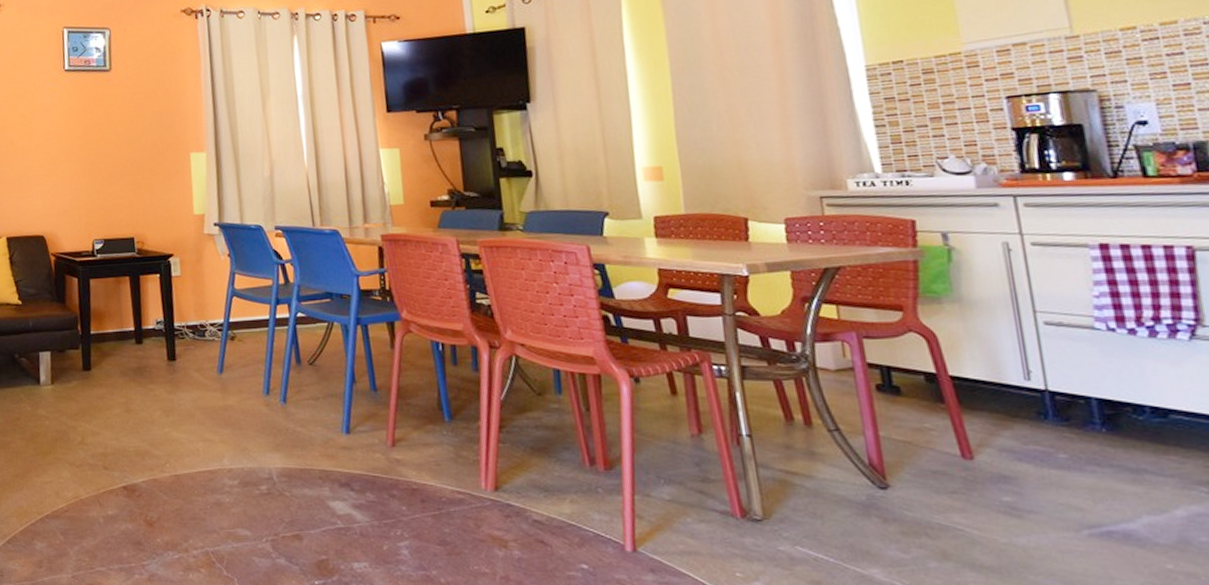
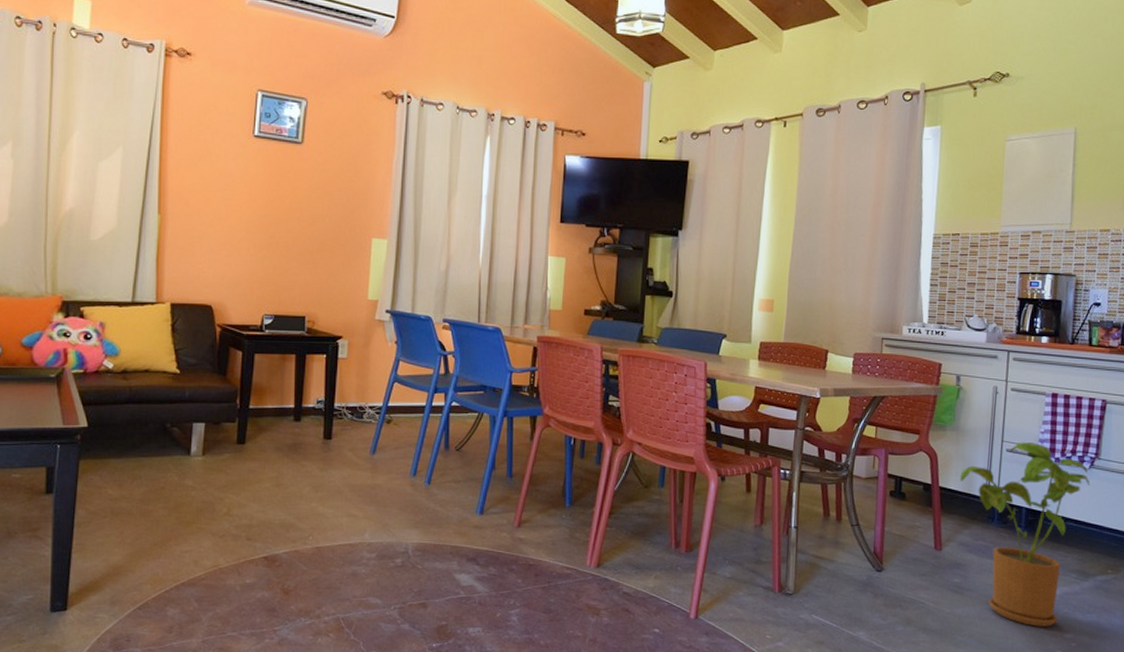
house plant: none [978,309,1198,562] -> present [959,441,1090,627]

